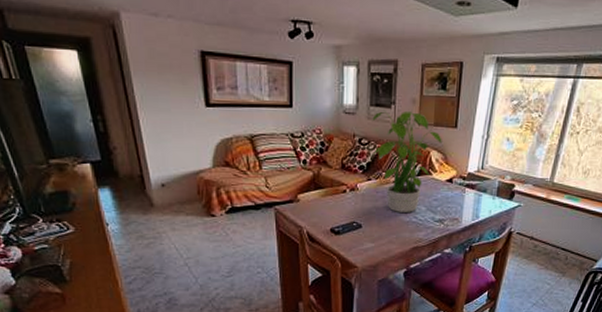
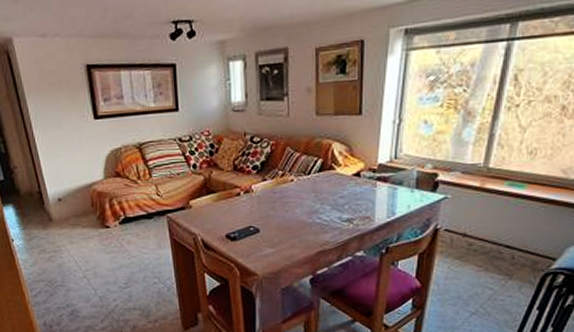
potted plant: present [372,109,442,212] -> none [263,100,345,213]

